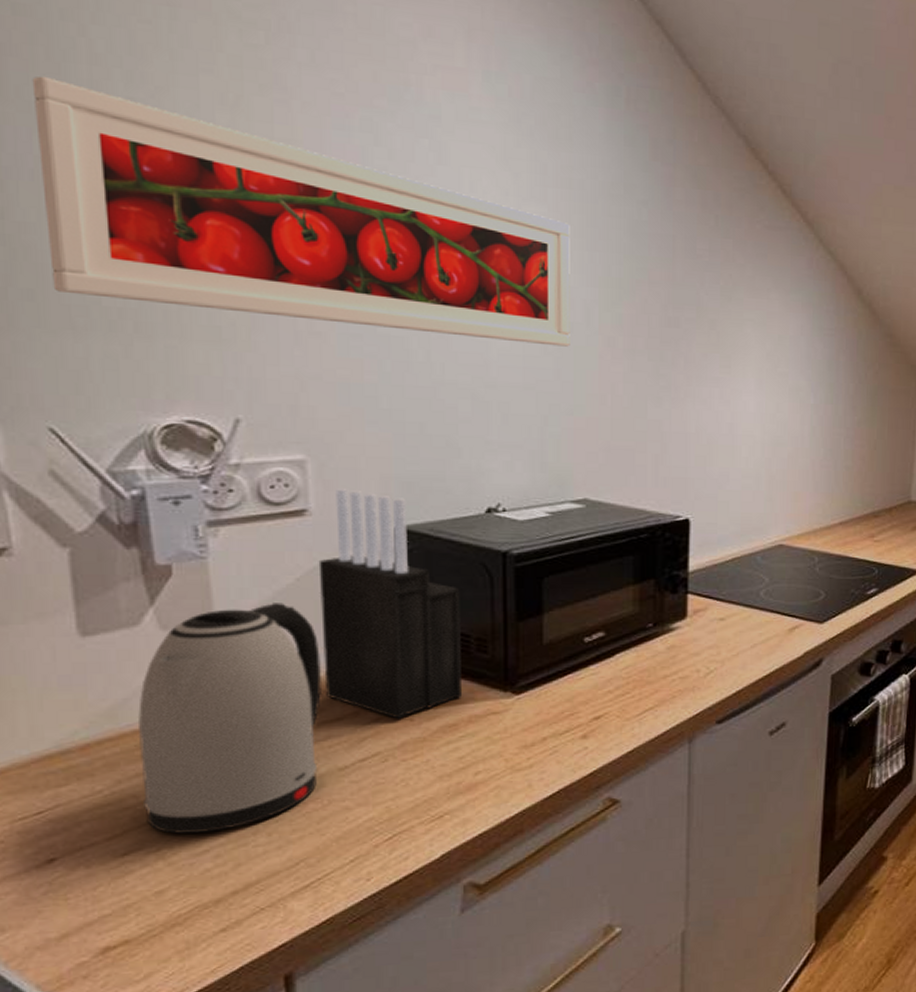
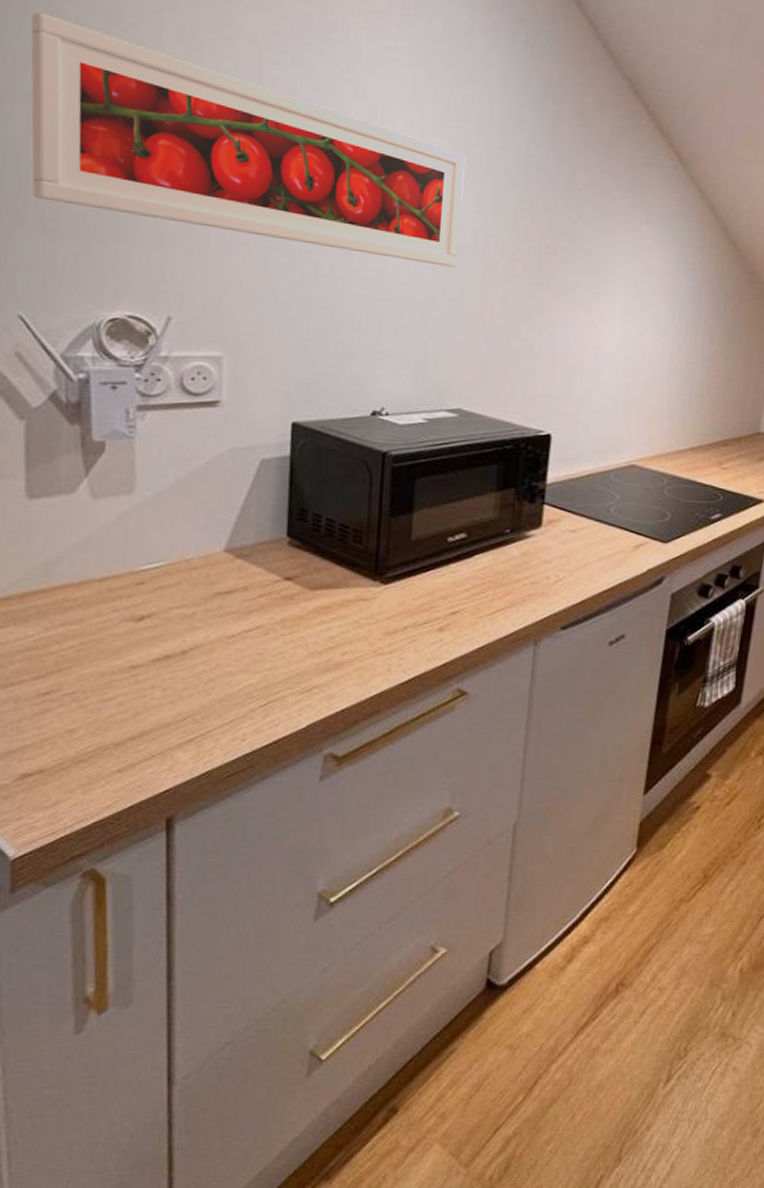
kettle: present [138,603,323,834] -> none [65,482,220,682]
knife block: present [318,489,463,719] -> none [222,384,343,597]

